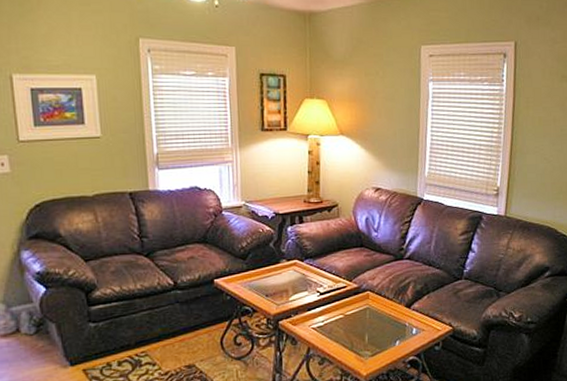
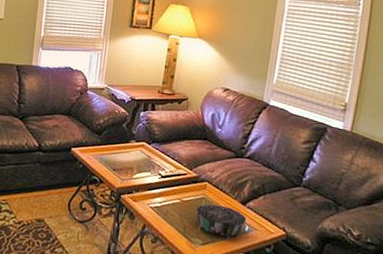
decorative bowl: none [360,312,414,344] -> present [195,204,247,237]

